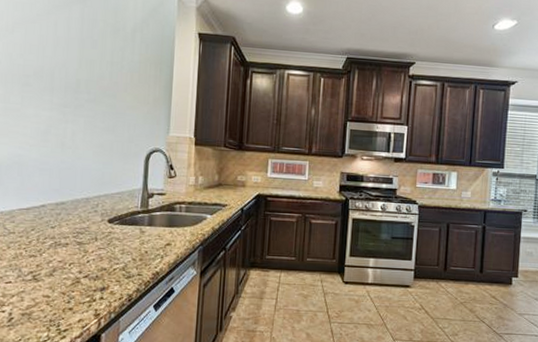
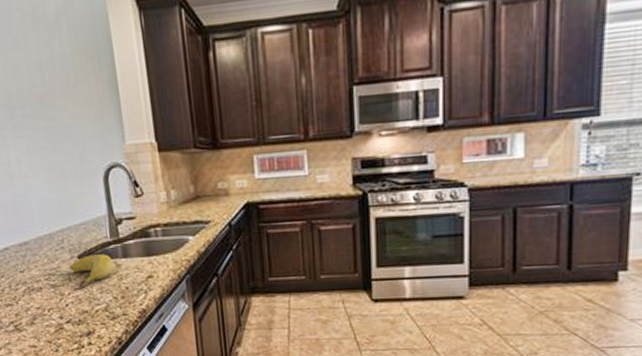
banana: none [99,220,139,248] -> present [70,254,114,288]

